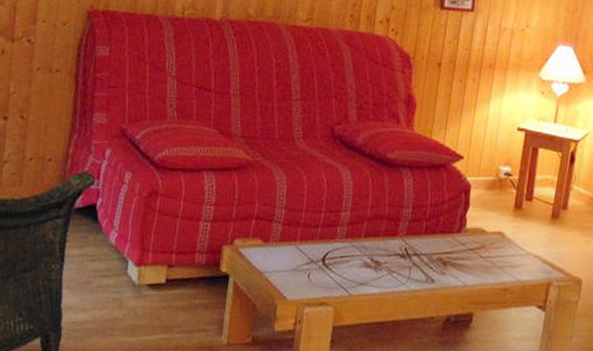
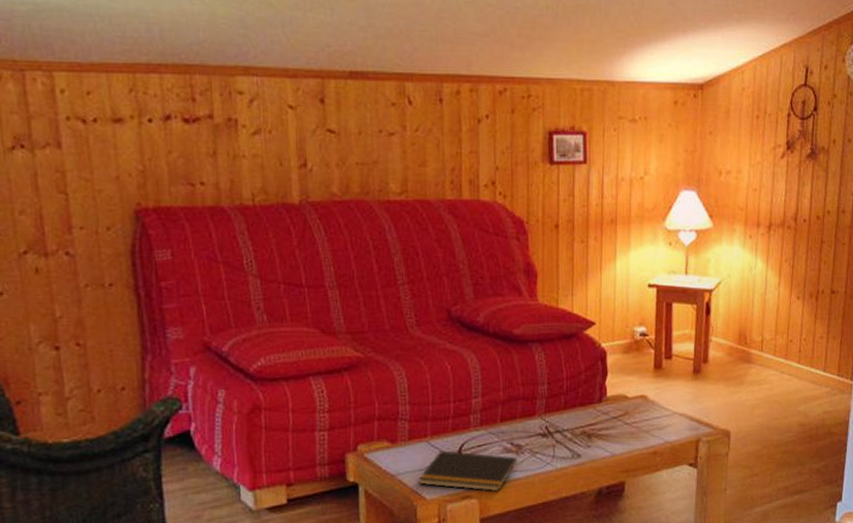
notepad: none [282,256,376,303] -> present [418,451,519,492]

